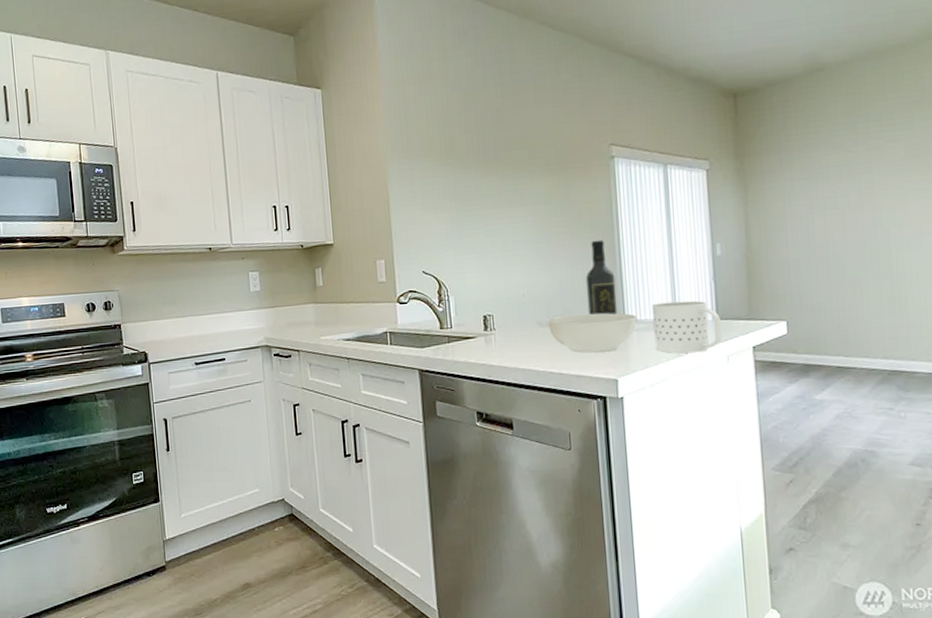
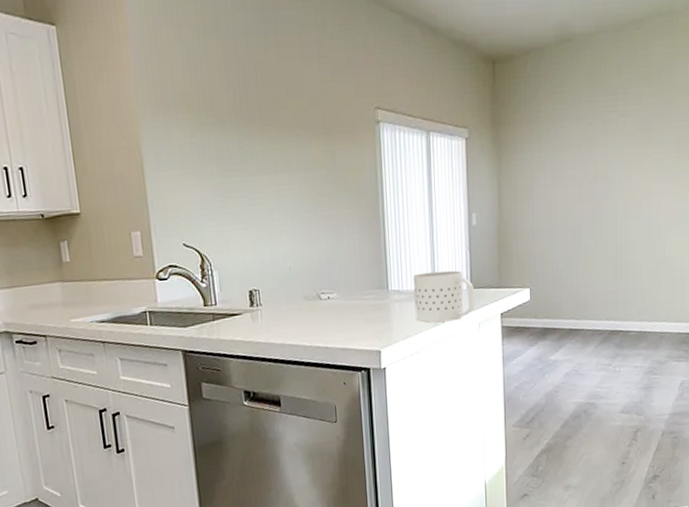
bowl: present [546,313,637,353] -> none [313,284,399,326]
wine bottle: present [585,239,618,315] -> none [351,209,381,287]

